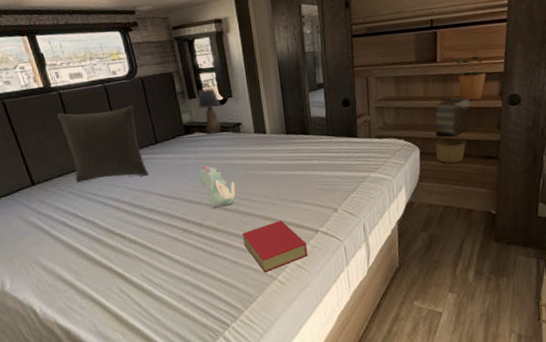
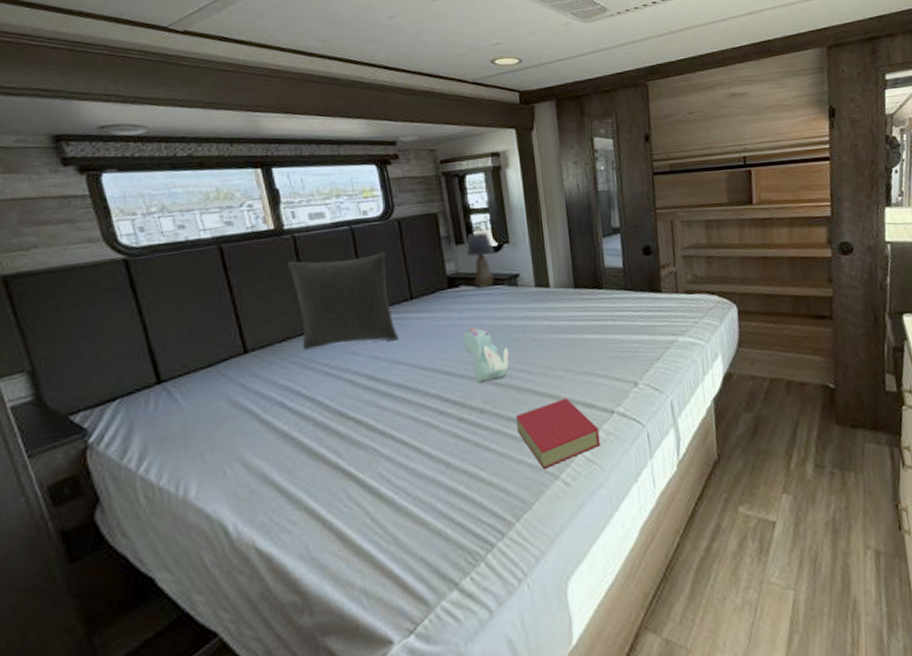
decorative box: present [435,97,470,137] -> none [754,245,796,293]
basket: present [435,135,466,164] -> none [755,289,793,325]
potted plant: present [452,55,492,101] -> none [770,197,816,250]

